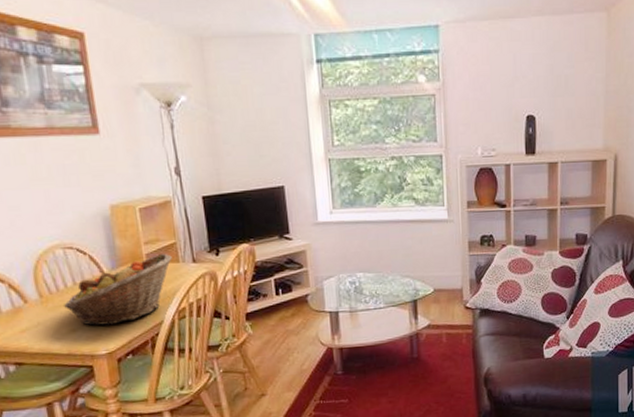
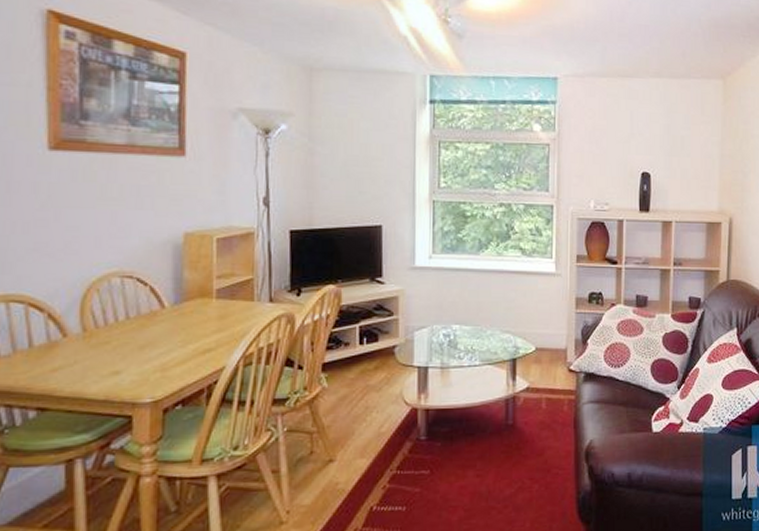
fruit basket: present [63,254,172,326] -> none [108,291,246,368]

